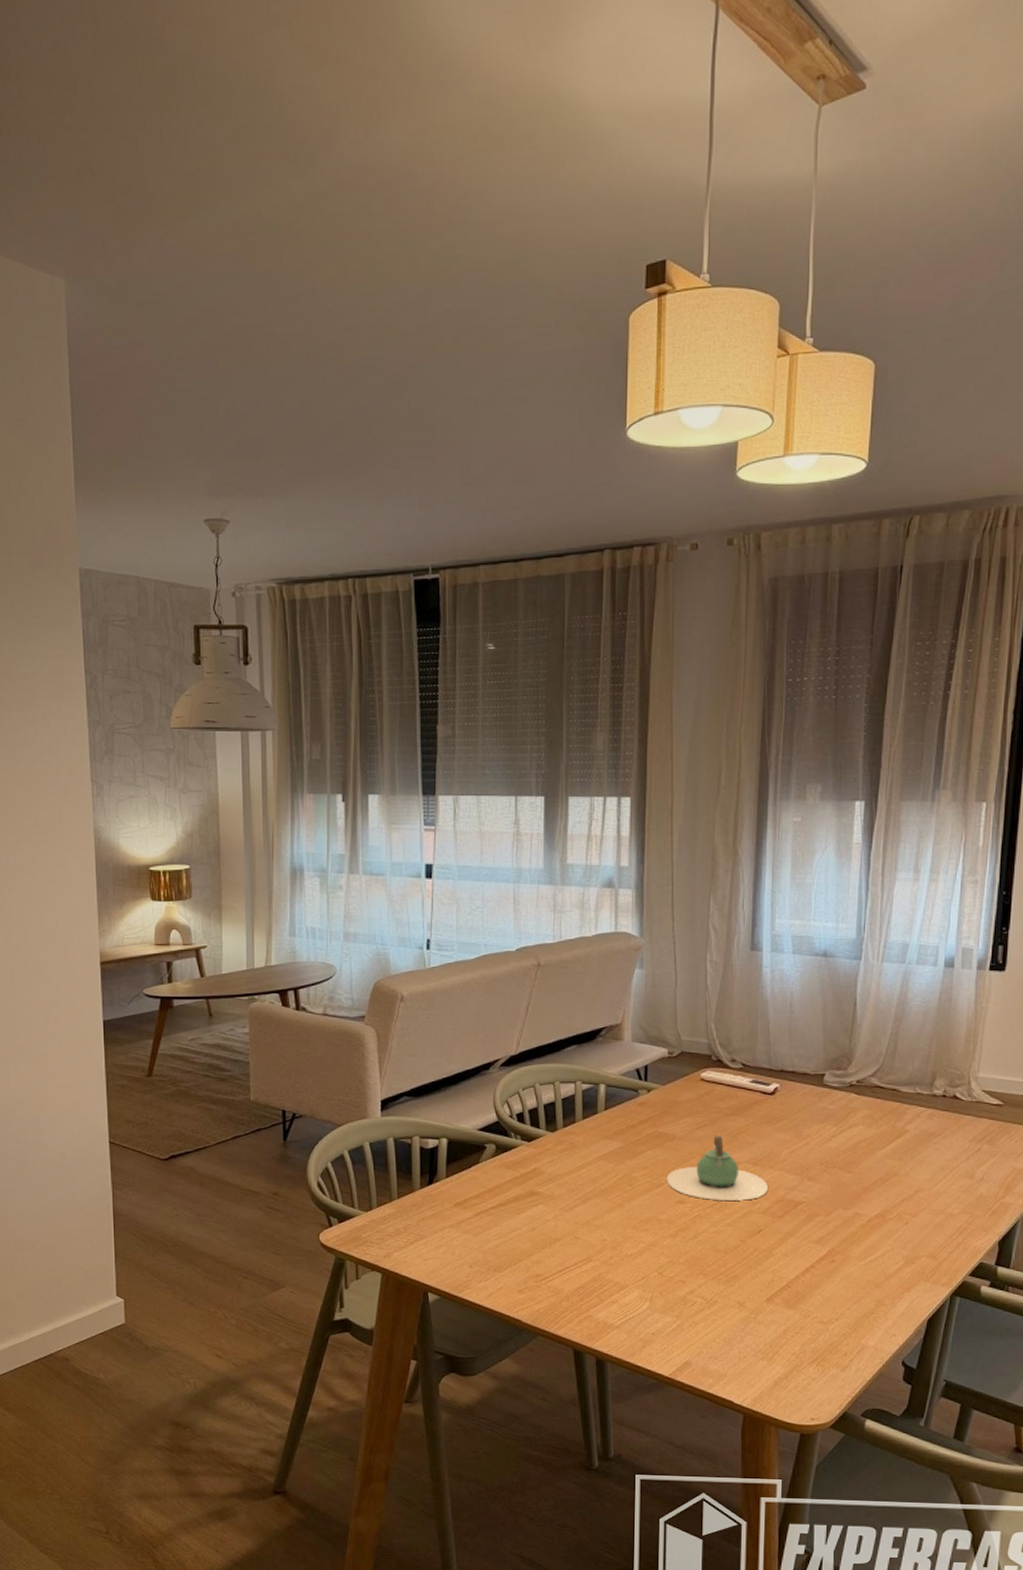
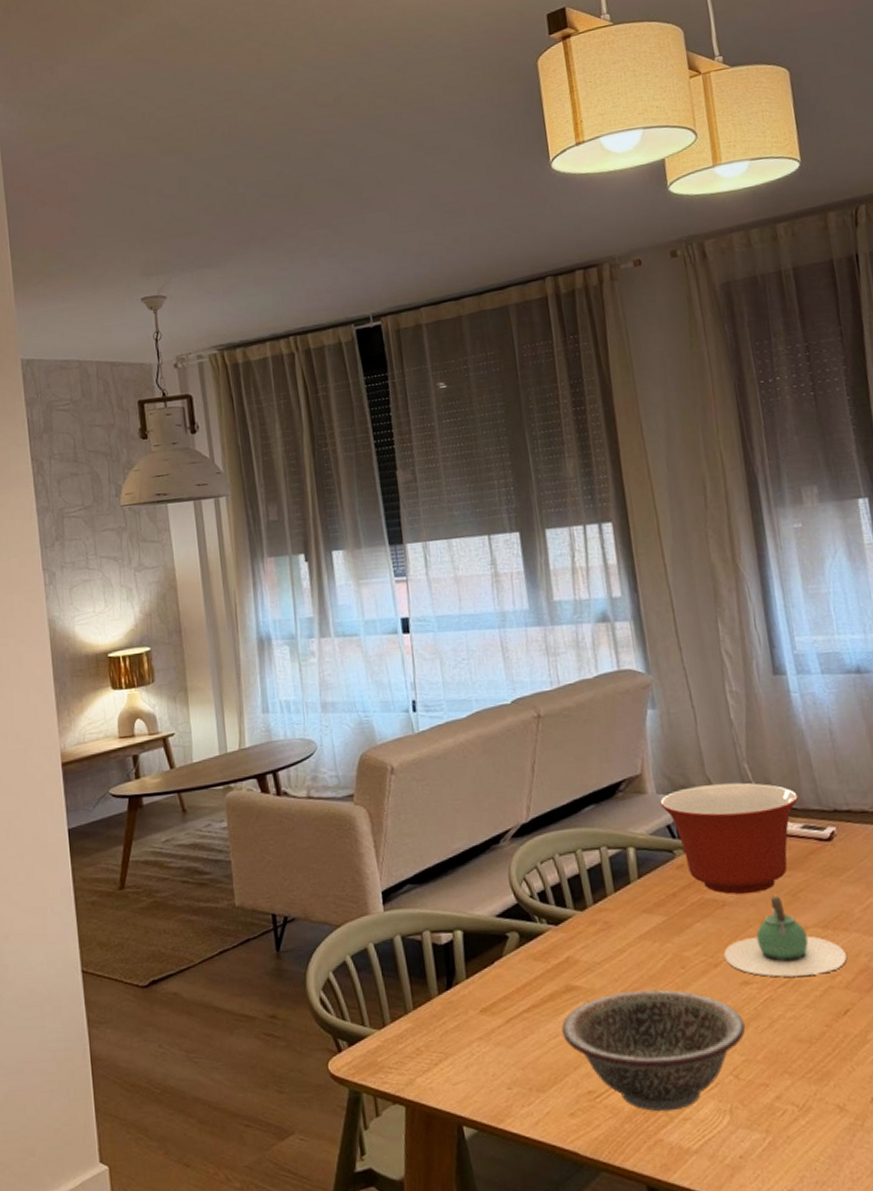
decorative bowl: none [522,1200,675,1295] -> present [561,989,746,1112]
mixing bowl: none [633,1039,752,1132] -> present [660,782,798,895]

